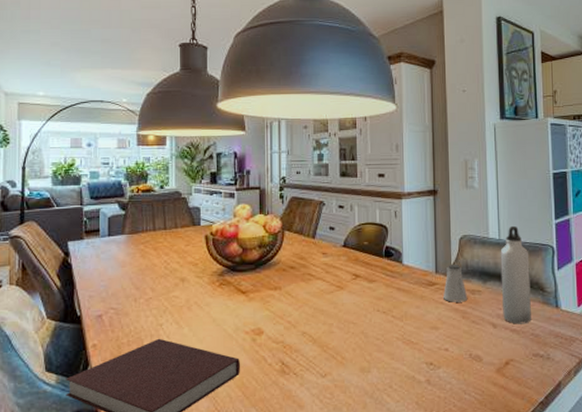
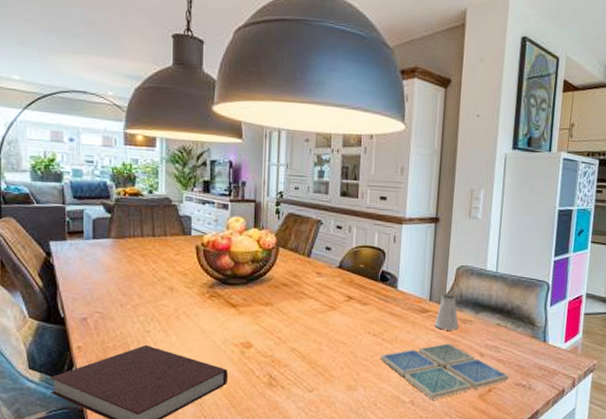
drink coaster: none [391,316,526,378] -> present [380,343,510,400]
water bottle: present [500,225,531,324] -> none [491,259,524,355]

